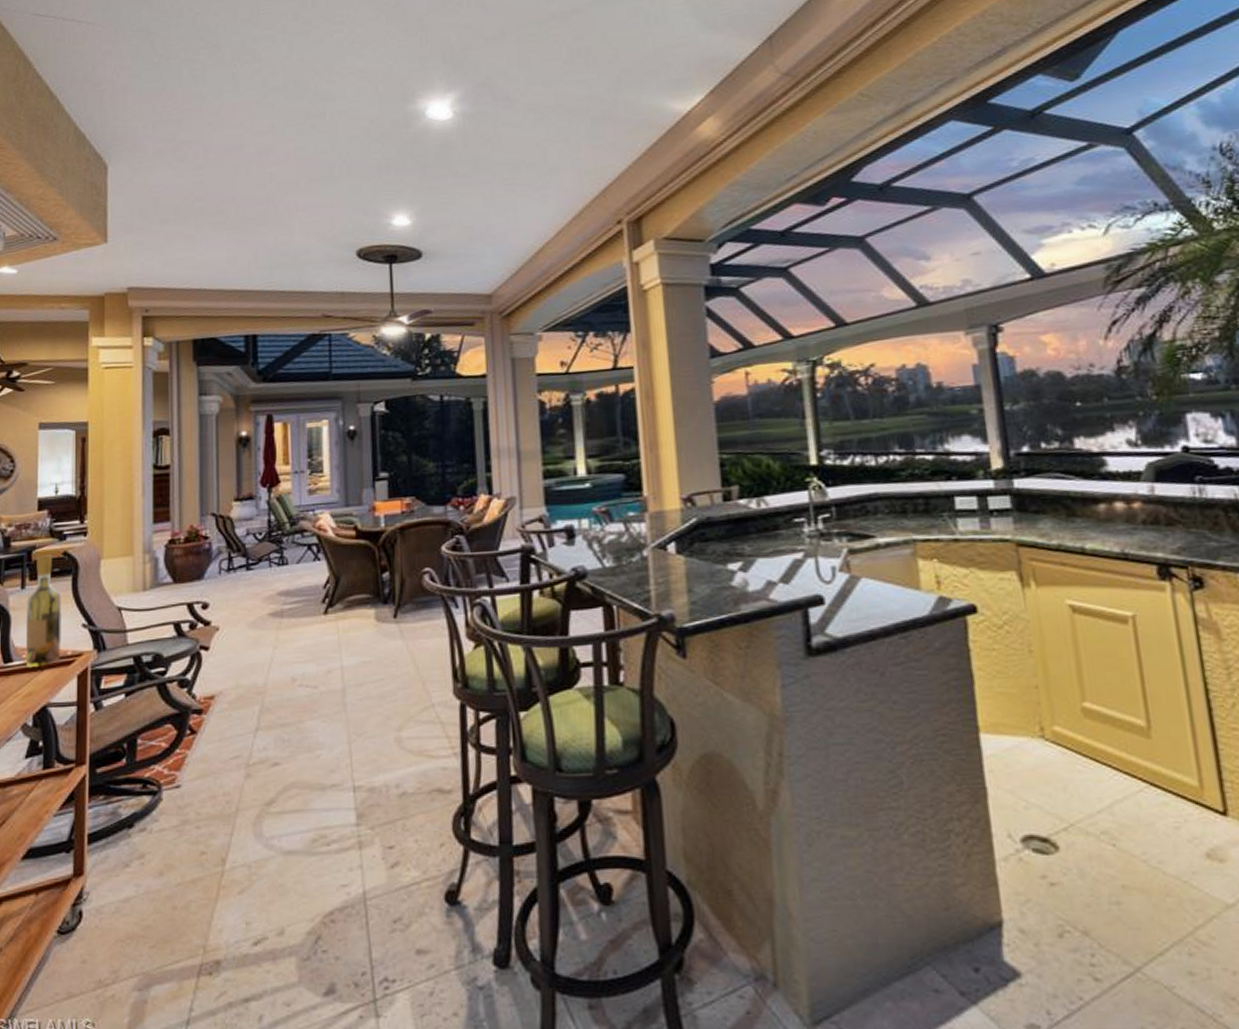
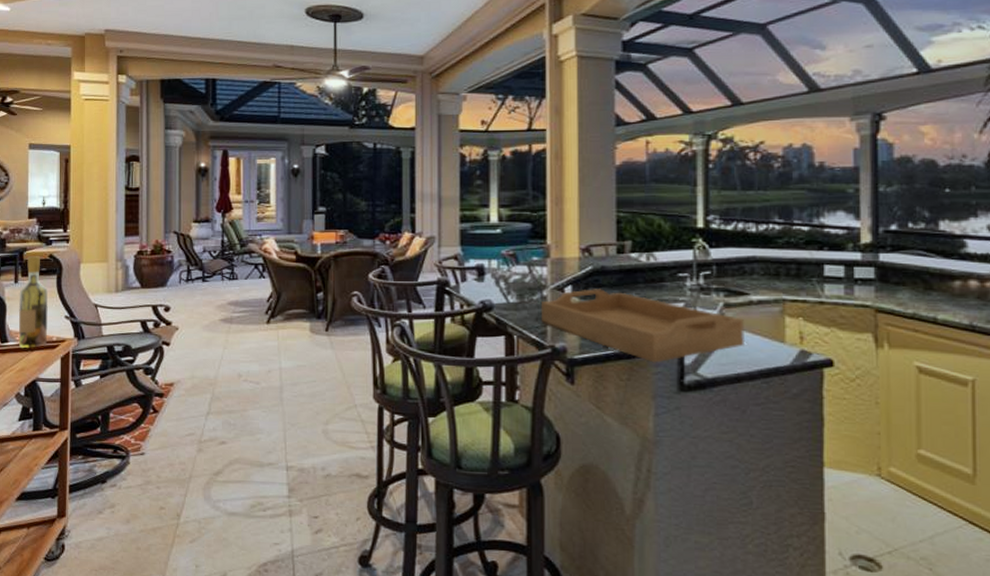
serving tray: none [642,543,876,625] -> present [542,289,746,363]

